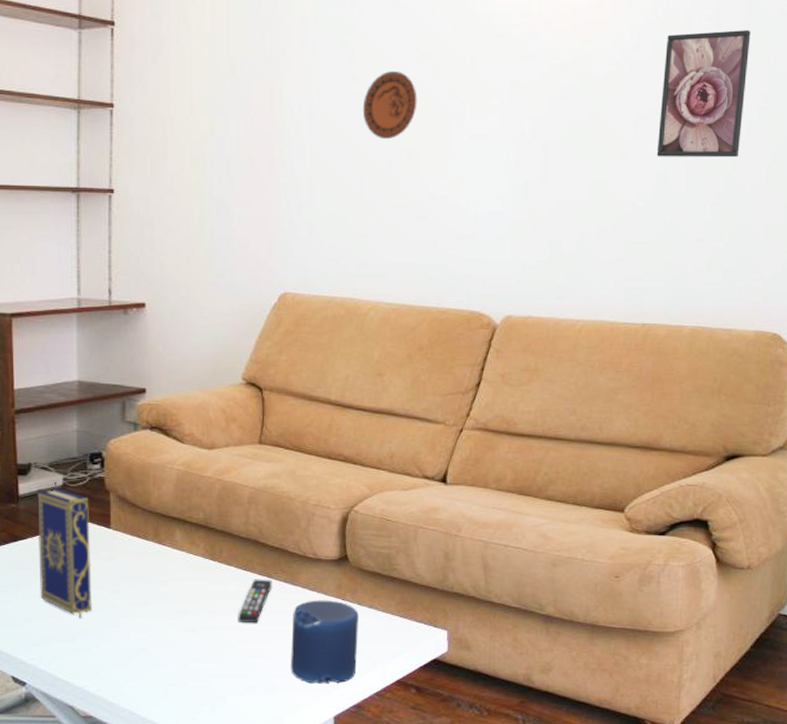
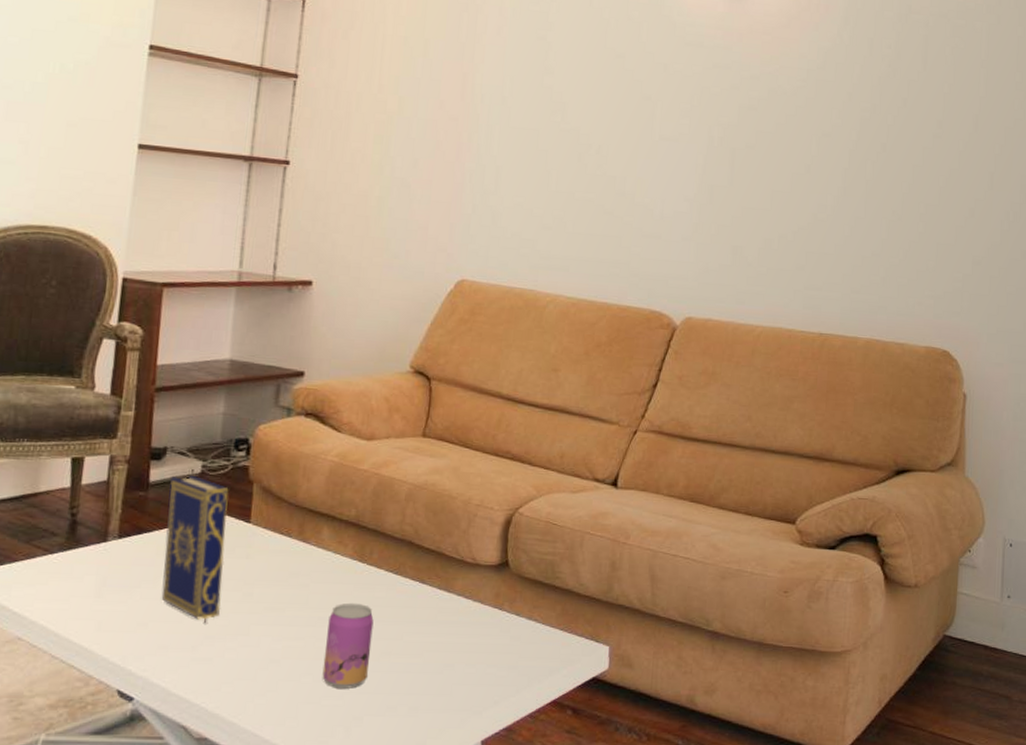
beer can: none [187,597,228,672] -> present [322,602,374,689]
remote control: present [238,579,272,623] -> none [383,584,425,634]
candle: present [291,600,359,684] -> none [438,609,516,704]
decorative plate: present [362,70,417,140] -> none [554,67,610,134]
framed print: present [656,30,751,158] -> none [837,58,927,179]

